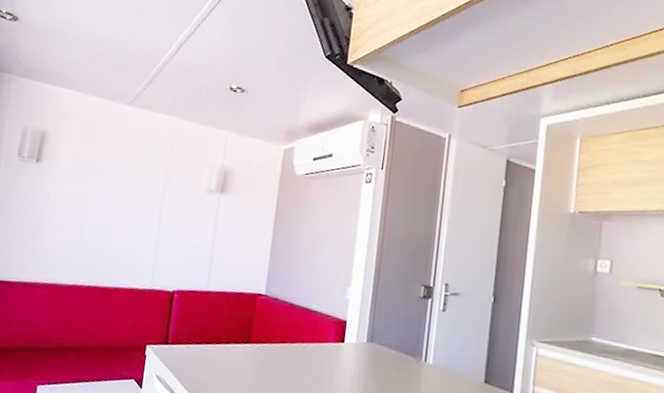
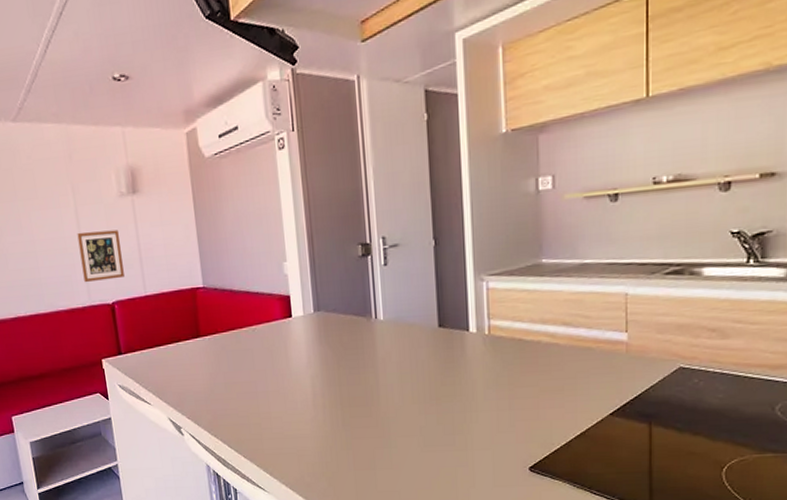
picture frame: none [151,217,198,269] -> present [77,230,124,283]

